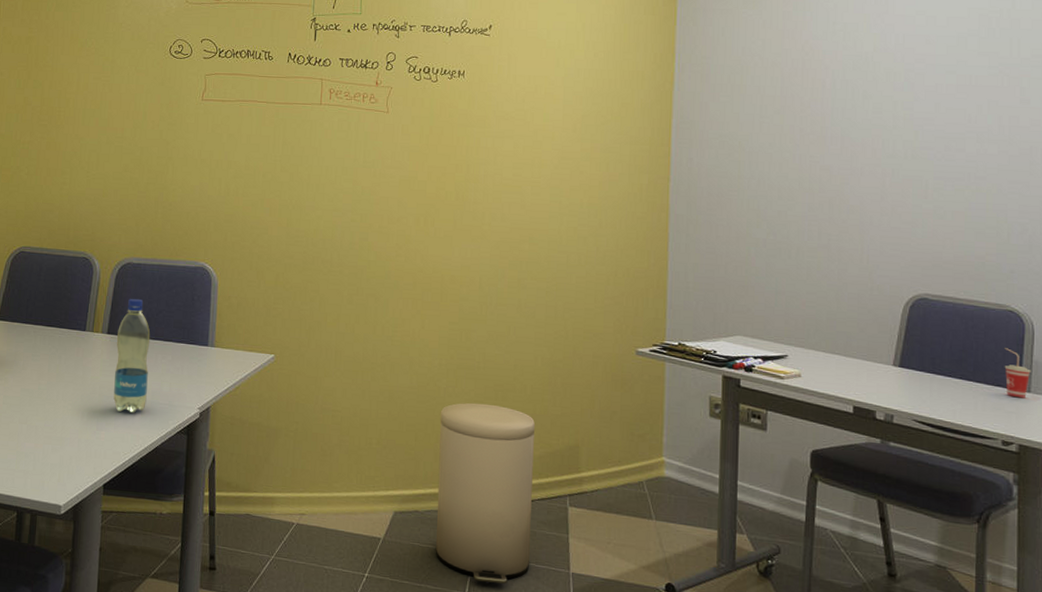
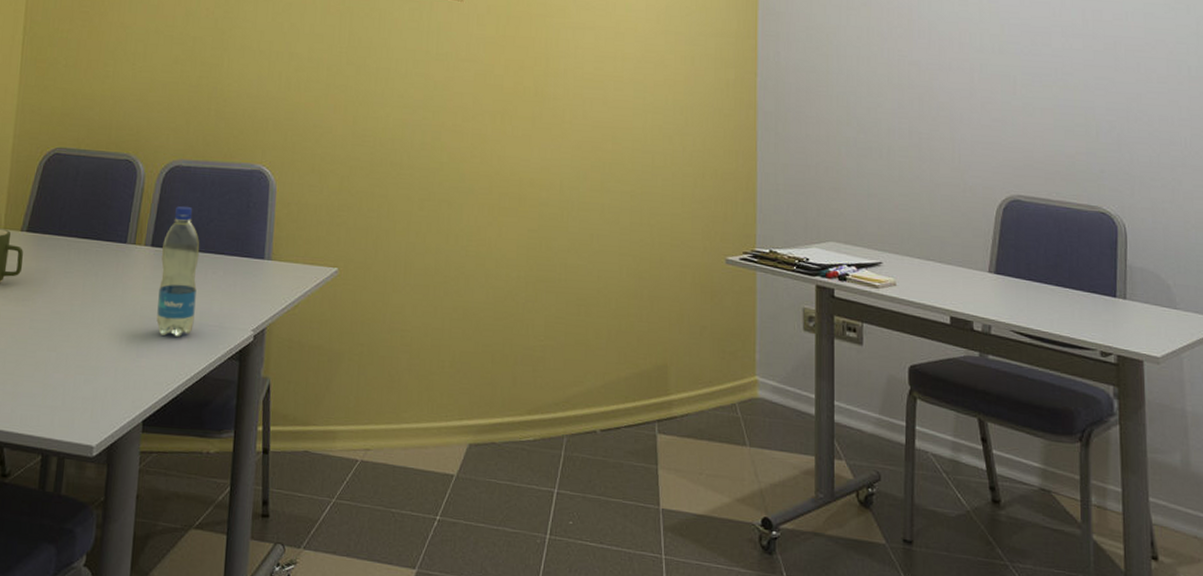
pedal bin: present [435,402,535,584] -> none [513,319,620,524]
beverage cup: present [1004,348,1031,399] -> none [1098,252,1126,306]

